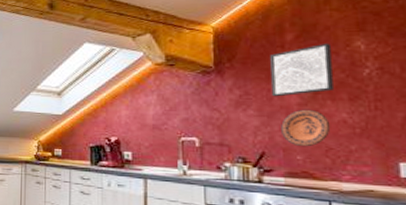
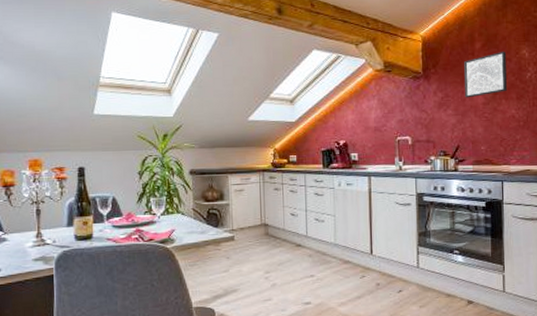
decorative plate: present [281,109,331,147] -> none [471,107,504,139]

